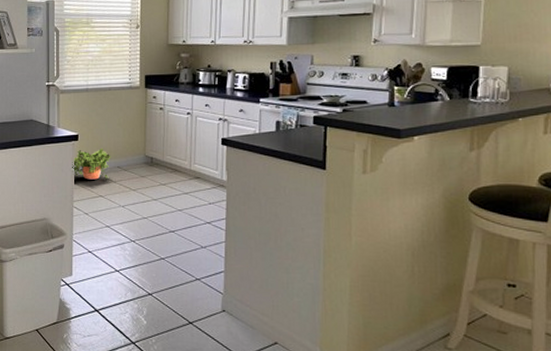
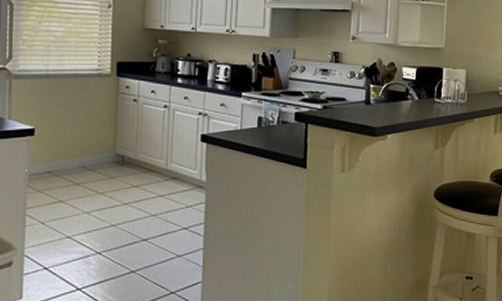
potted plant: present [72,148,111,180] -> none [25,144,75,182]

